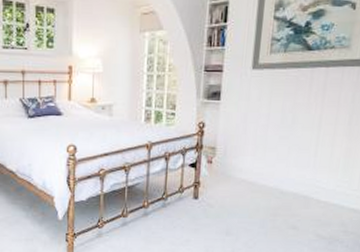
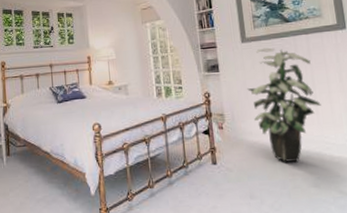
indoor plant: none [247,78,323,204] -> present [247,47,321,163]

